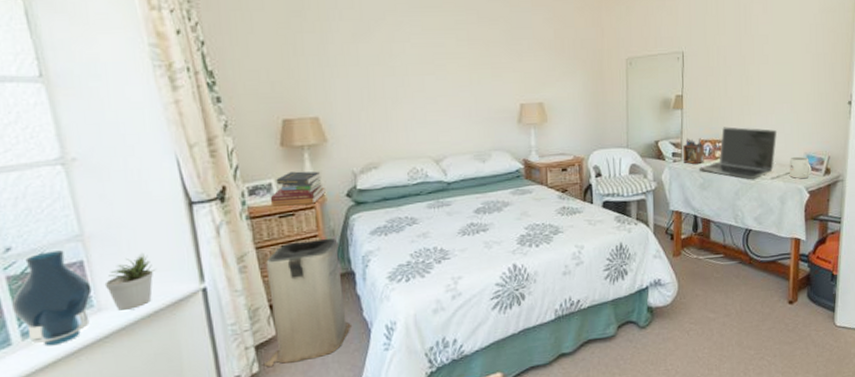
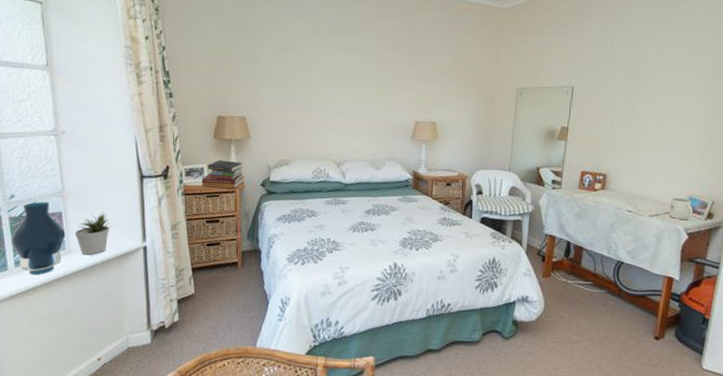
laundry basket: present [263,238,351,367] -> none [182,218,254,319]
desk organizer: present [682,138,704,165] -> none [561,167,584,194]
laptop: present [700,126,778,179] -> none [577,161,661,214]

